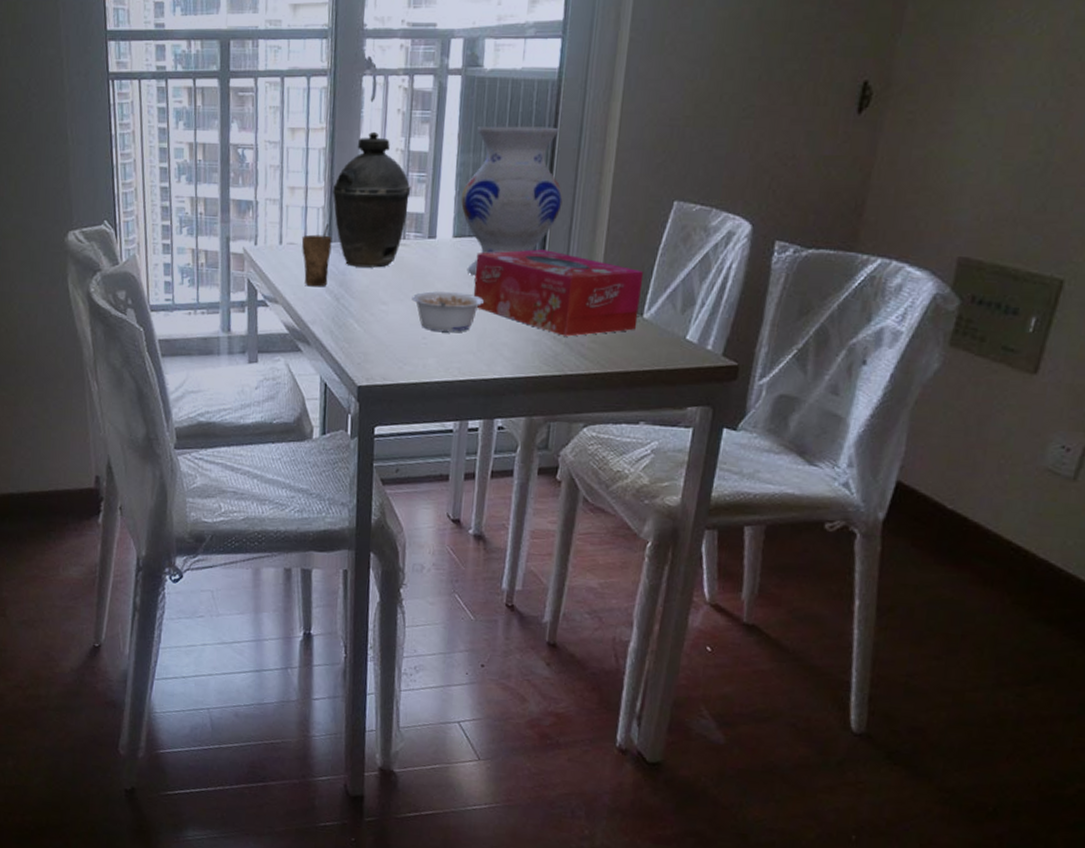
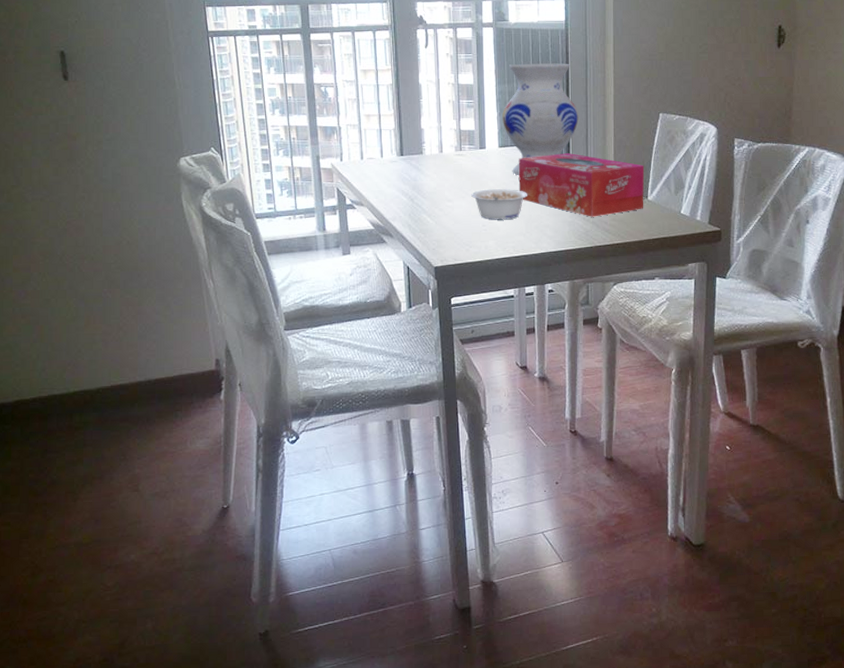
cup: present [301,224,332,287] -> none [379,142,404,191]
kettle: present [332,131,411,268] -> none [400,70,463,174]

